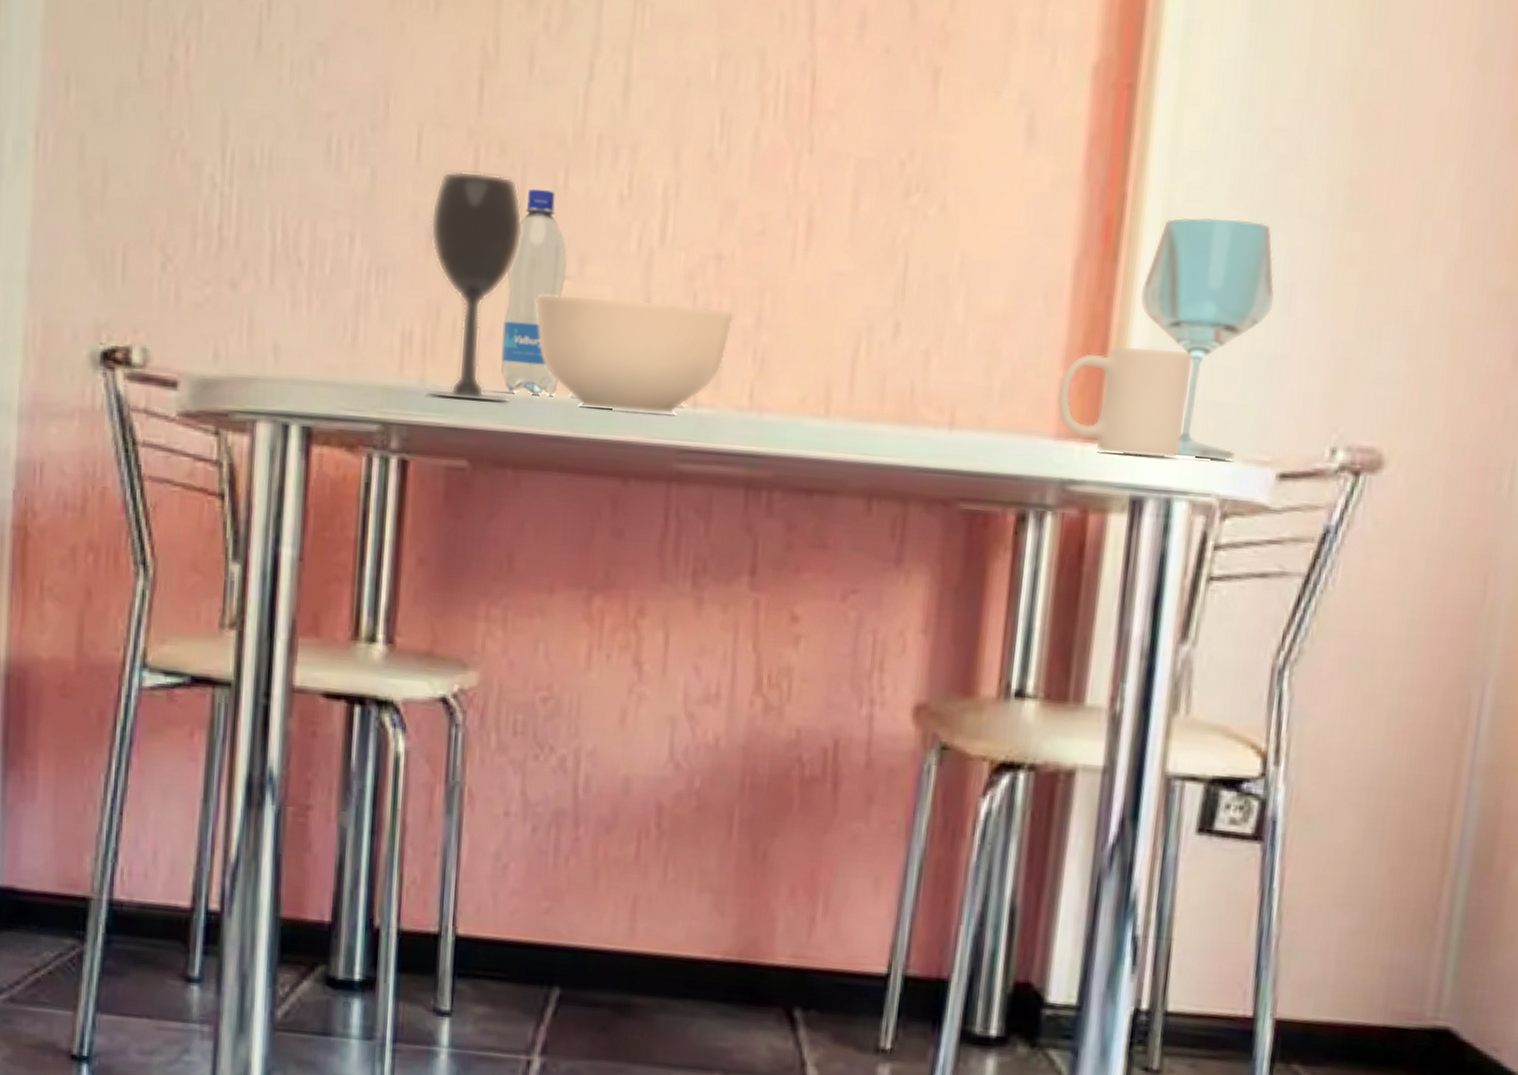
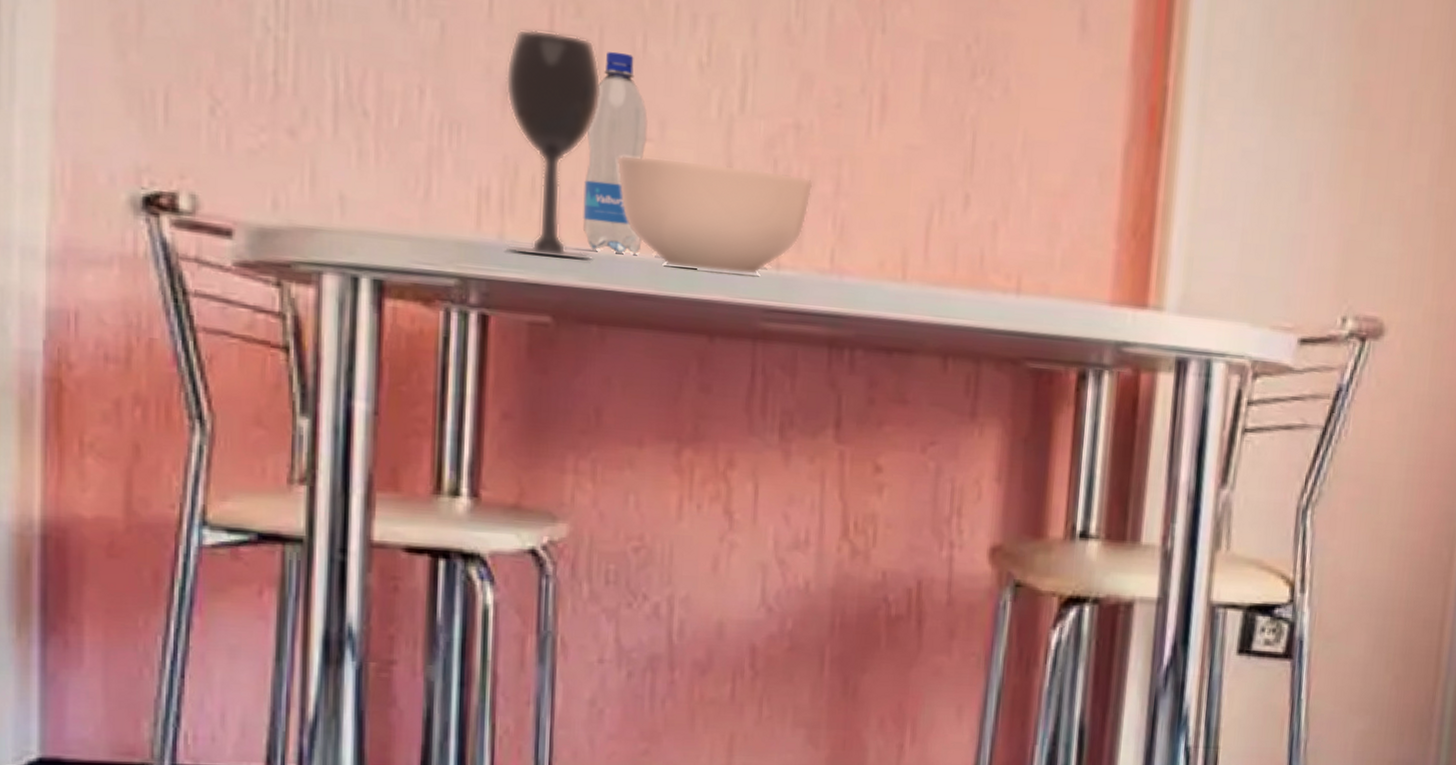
mug: present [1056,346,1193,458] -> none [1111,222,1227,324]
wine glass: present [1140,218,1274,459] -> none [1181,111,1294,326]

